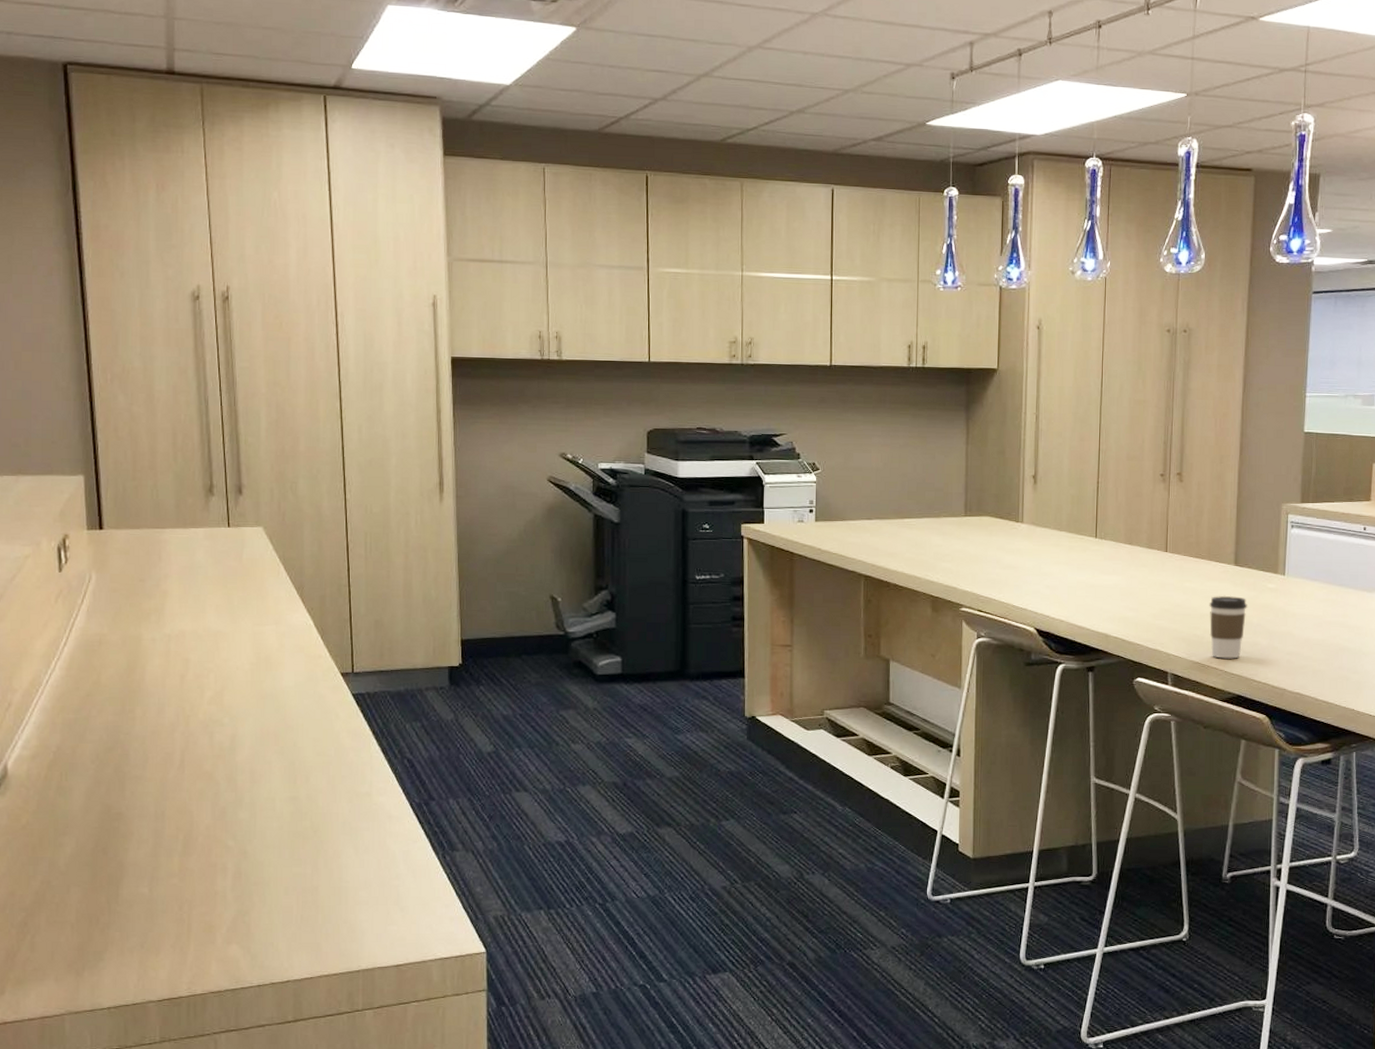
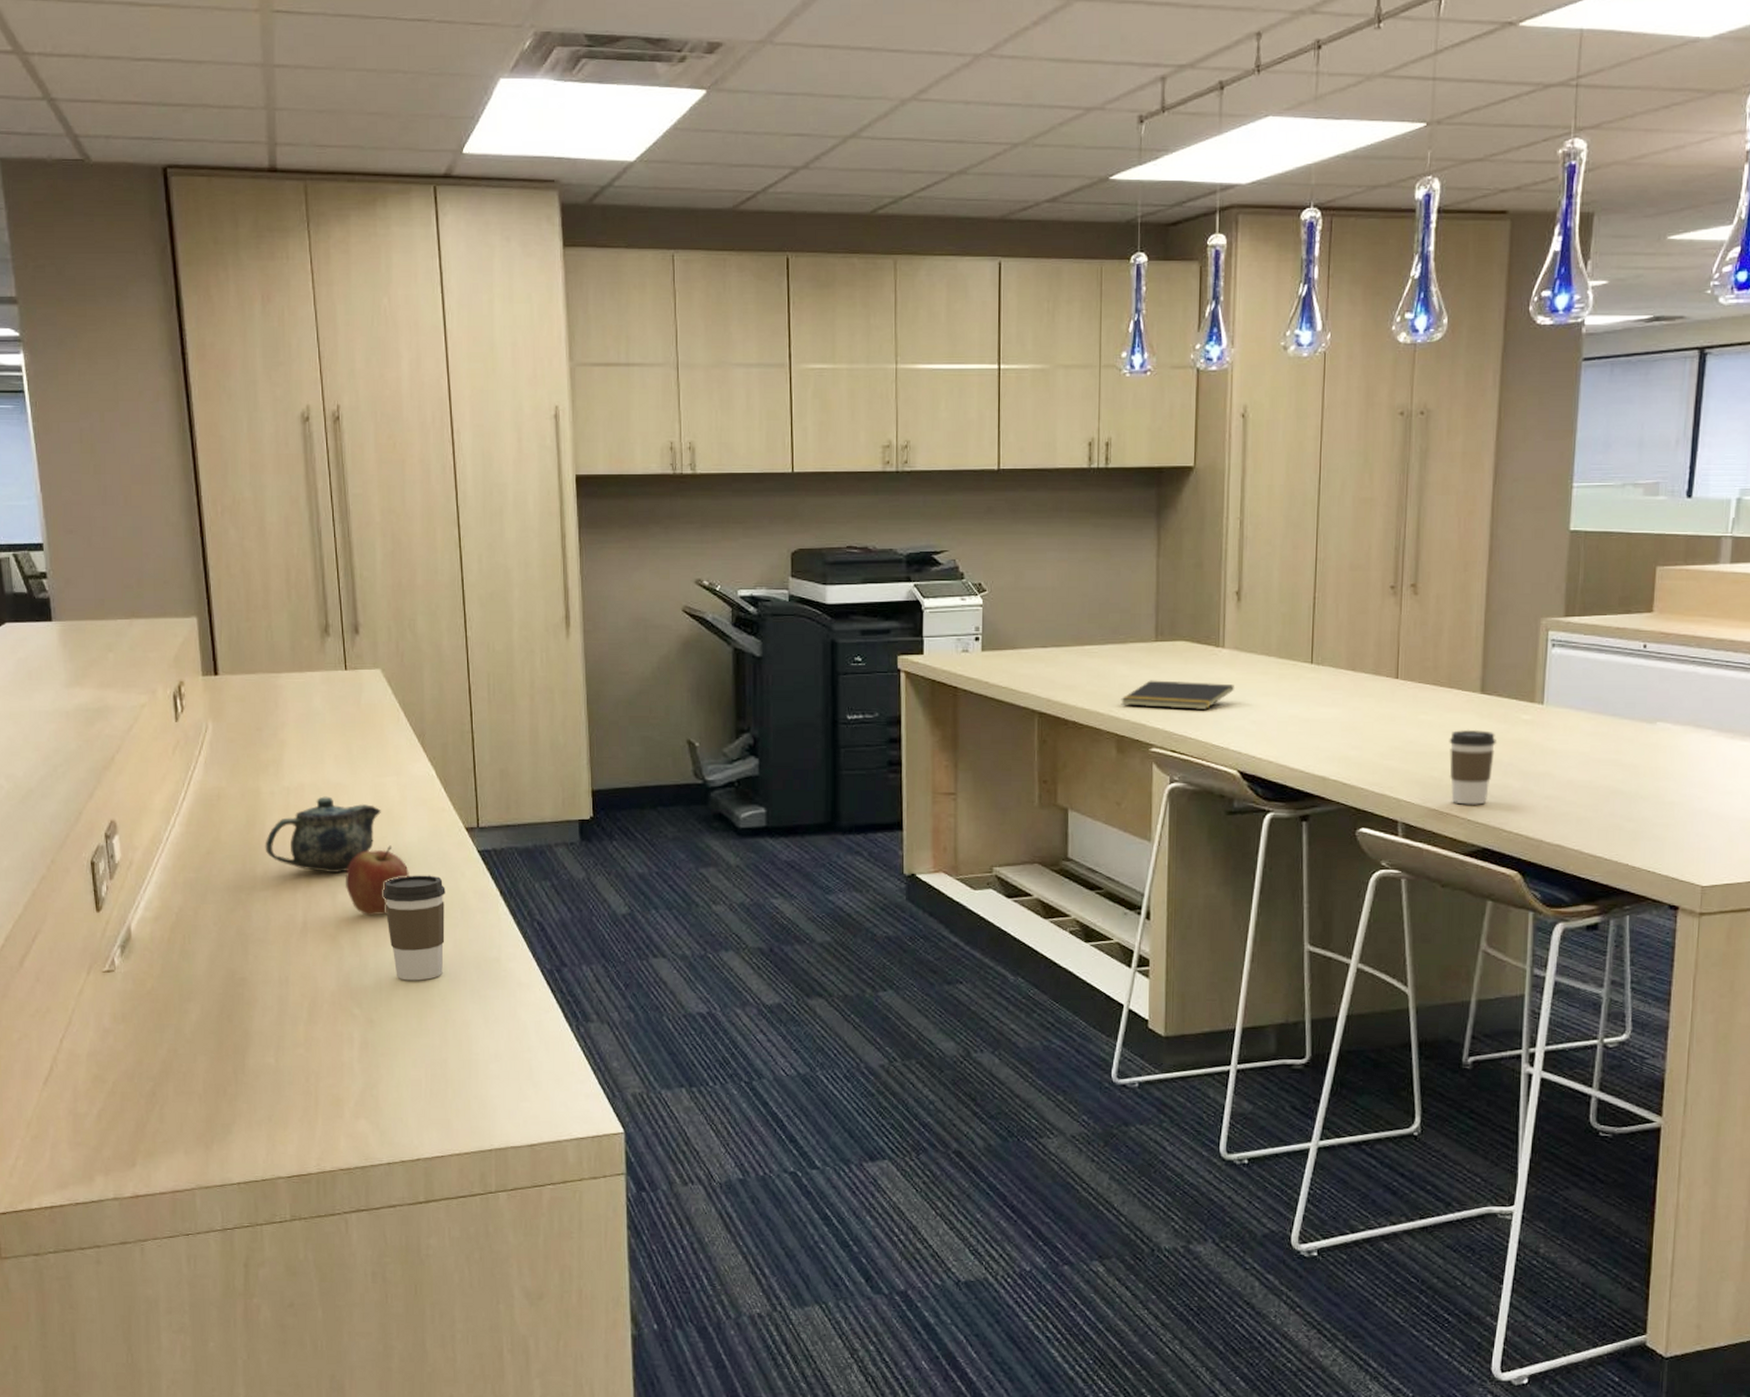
teapot: none [144,643,259,714] -> present [265,796,381,873]
apple: none [224,689,286,754] -> present [346,845,409,916]
coffee cup: none [259,716,320,814] -> present [382,875,446,981]
notepad: none [935,549,1031,575] -> present [1121,680,1234,710]

